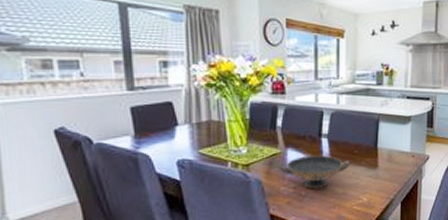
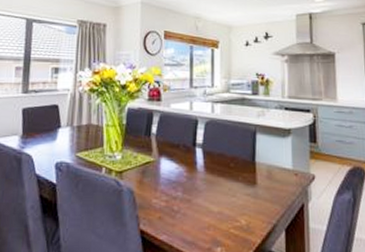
decorative bowl: present [278,155,351,190] -> none [151,165,227,205]

